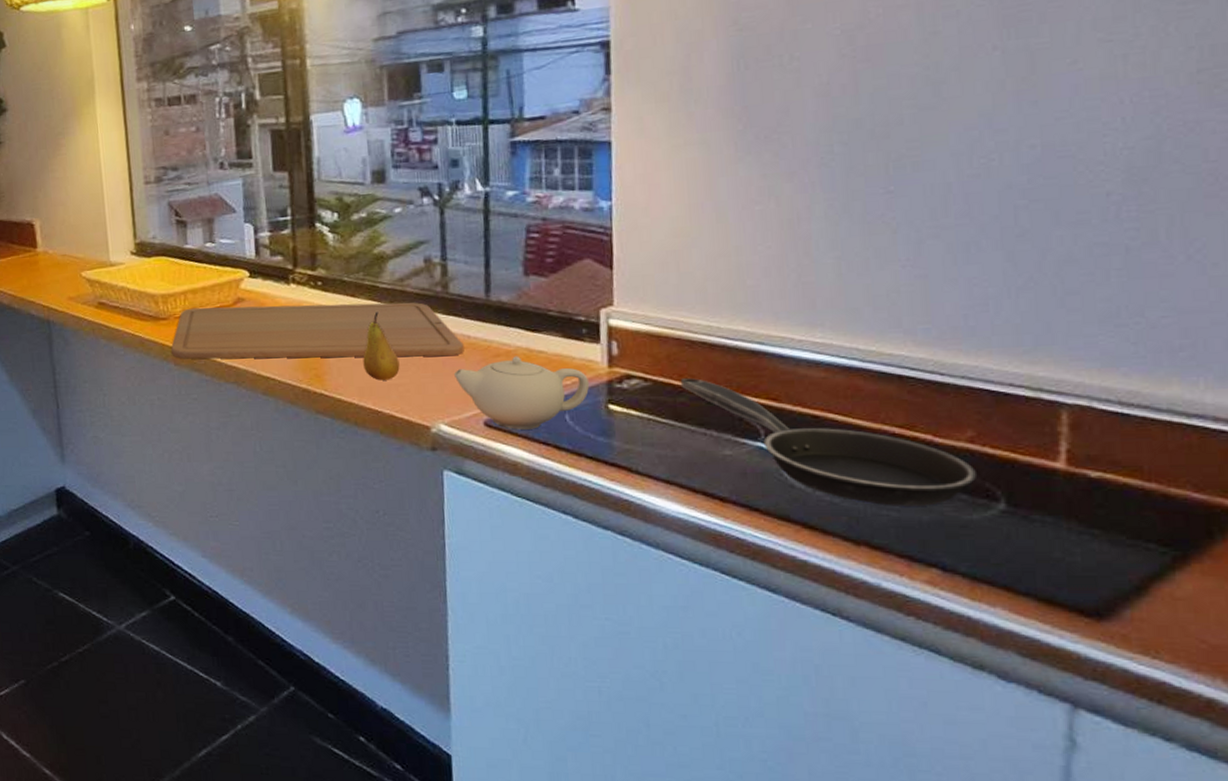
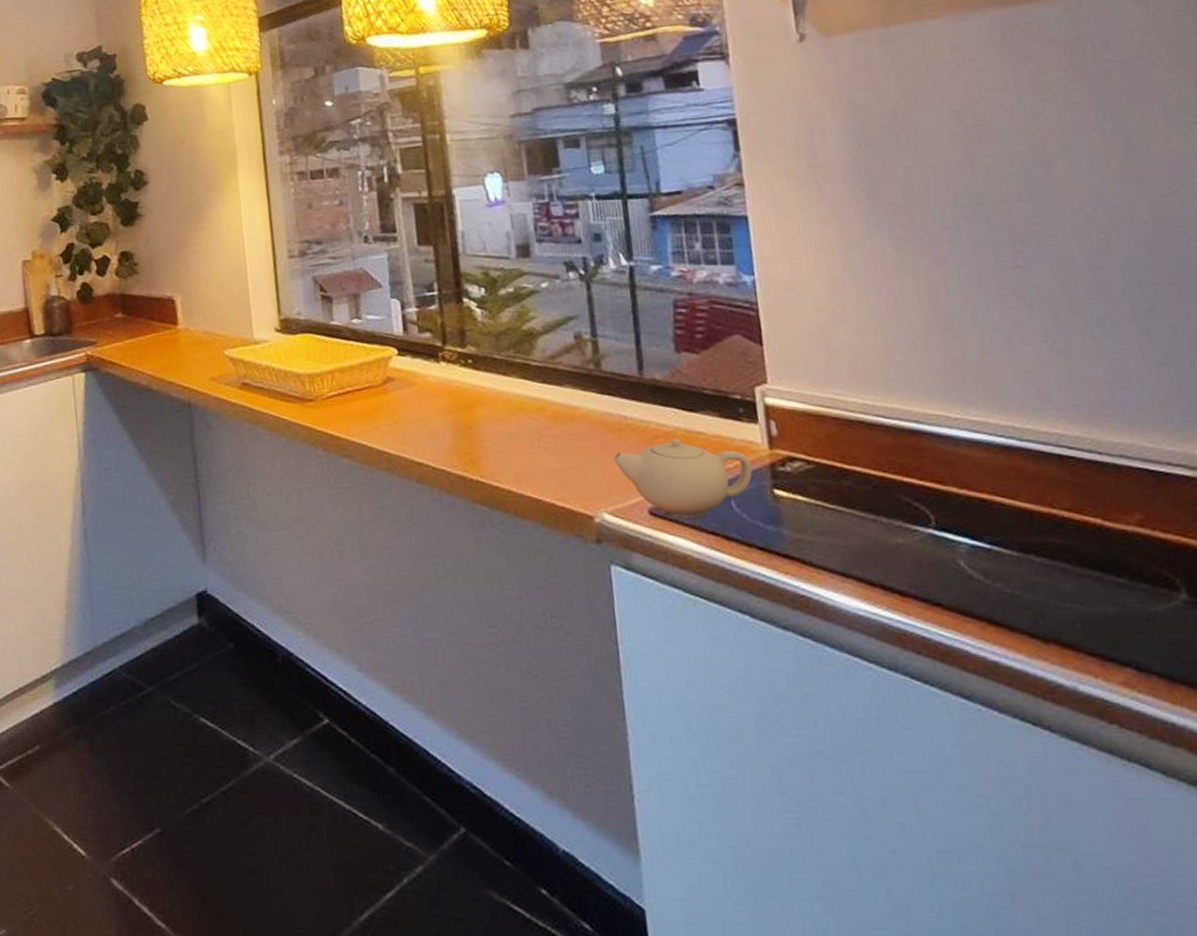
chopping board: present [171,302,464,359] -> none [319,381,622,444]
fruit: present [363,312,400,381] -> none [518,391,558,466]
frying pan: present [680,377,978,506] -> none [842,459,1154,598]

